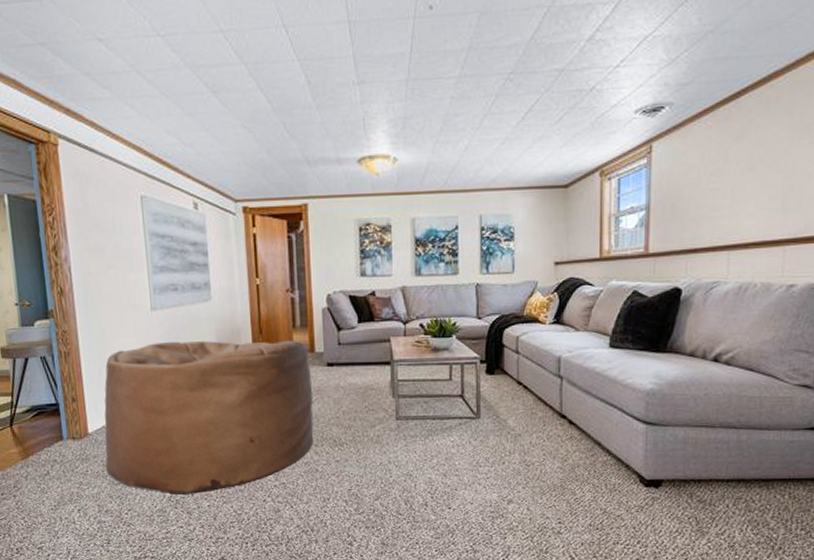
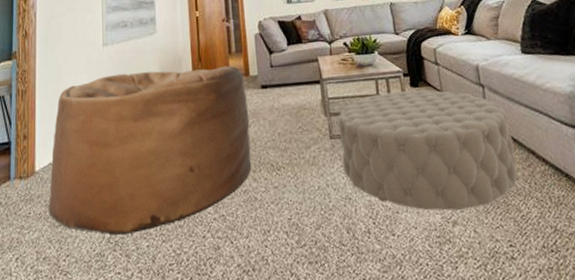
ottoman: none [405,378,582,491] -> present [337,89,517,211]

